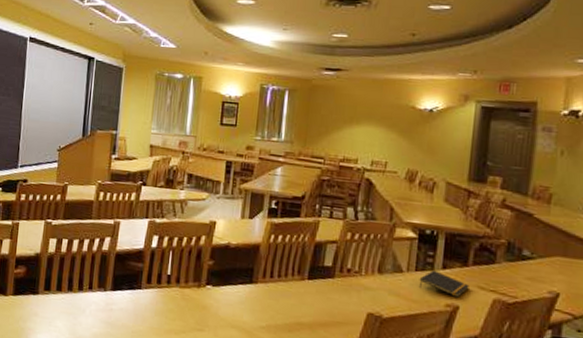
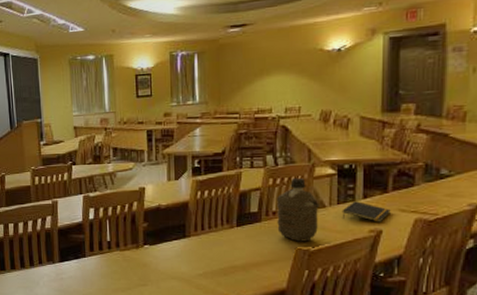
water bottle: none [350,235,397,307] -> present [277,177,319,242]

